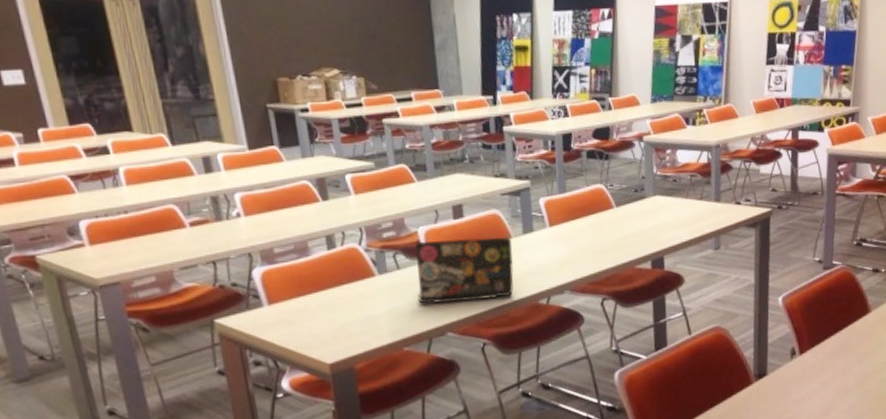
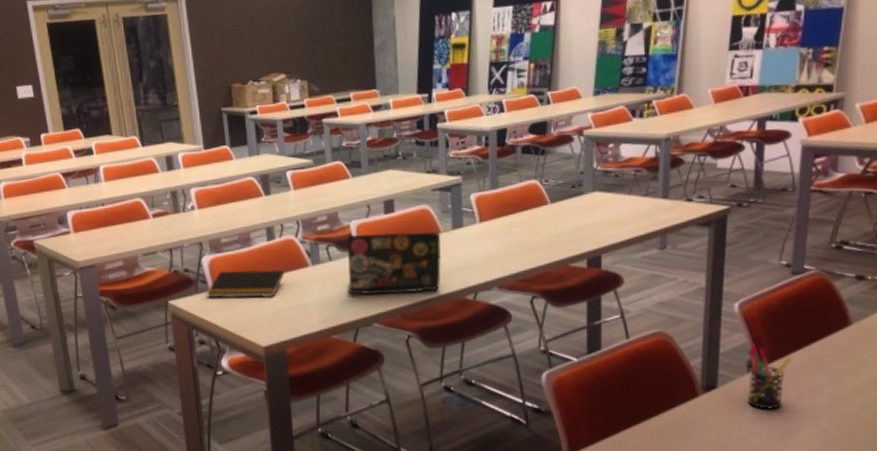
notepad: none [260,280,349,315] -> present [207,270,285,299]
pen holder: none [791,334,826,392] -> present [748,344,792,410]

